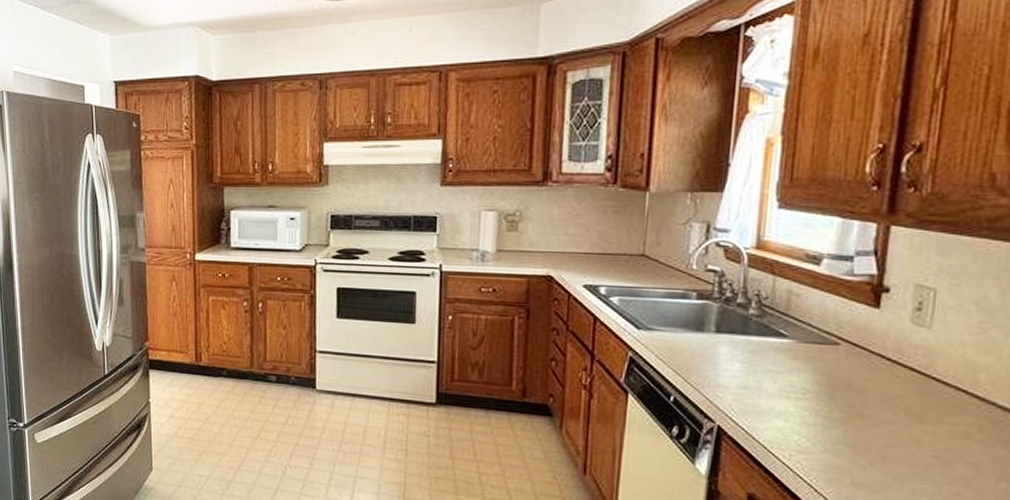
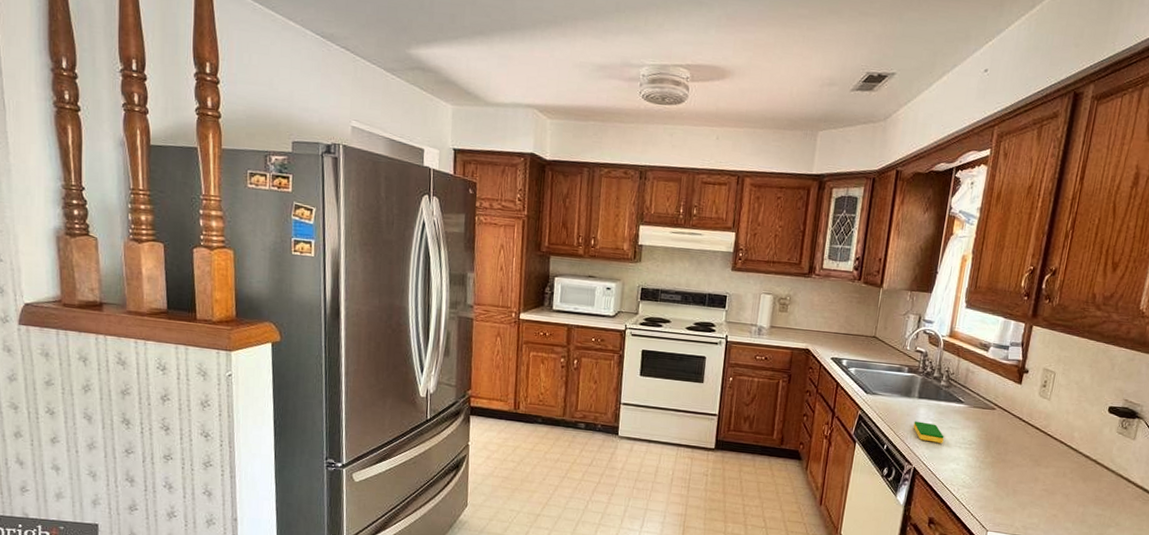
dish sponge: none [712,363,761,393] -> present [913,421,944,443]

